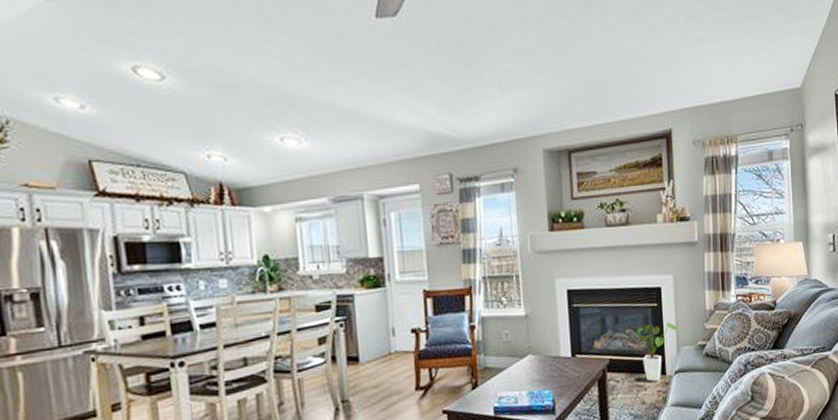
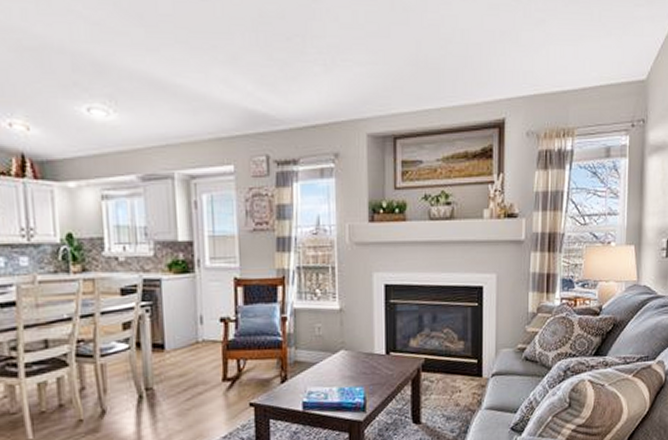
house plant: present [636,322,678,382] -> none [453,322,498,384]

